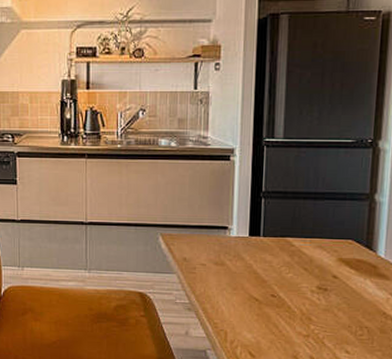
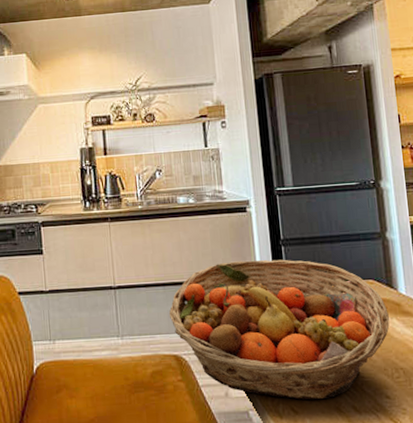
fruit basket: none [138,208,363,348] -> present [168,259,390,400]

